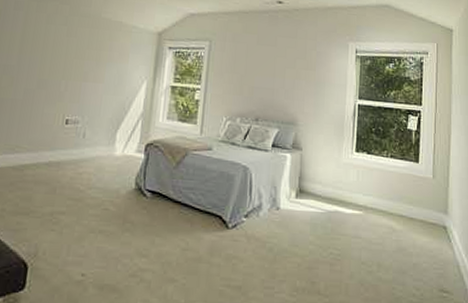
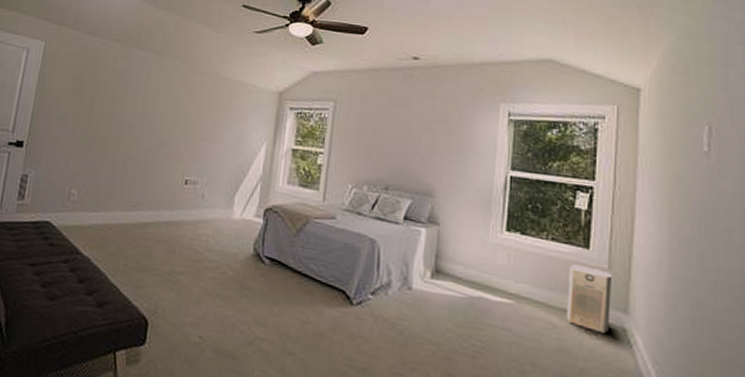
air purifier: none [403,176,435,233] -> present [566,264,611,334]

